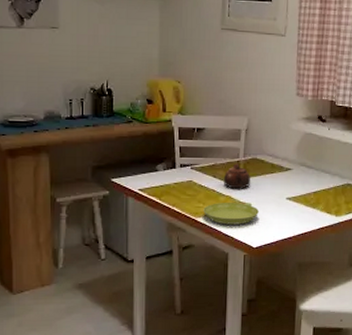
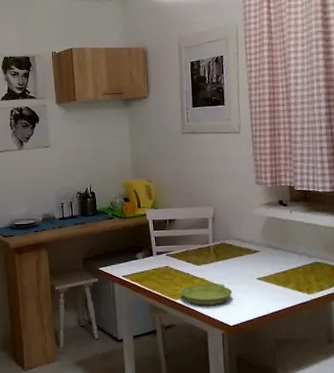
teapot: present [223,163,251,189] -> none [196,248,222,272]

